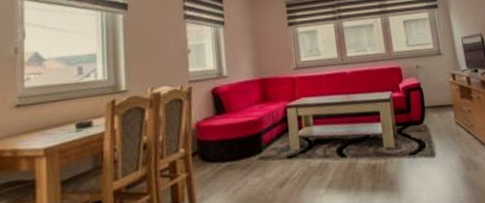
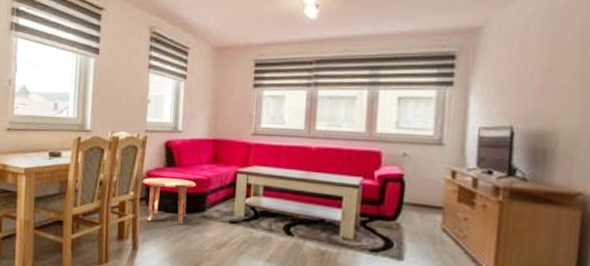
side table: none [193,123,249,176] -> present [143,177,196,224]

